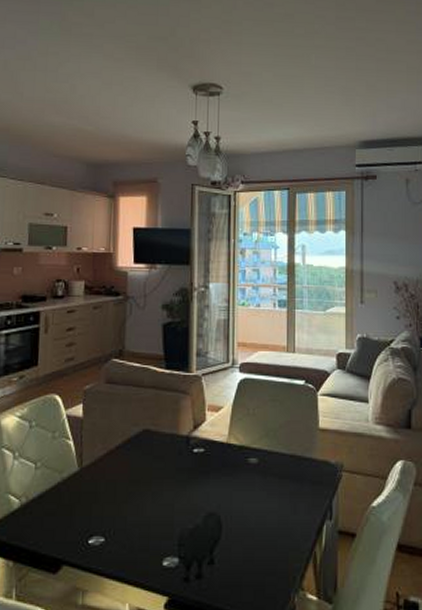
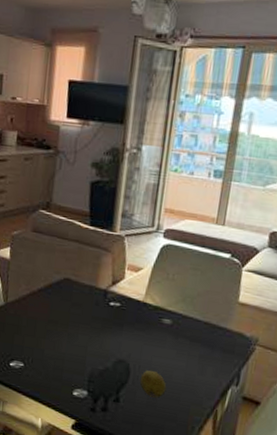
fruit: none [233,520,262,550] -> present [139,370,167,398]

